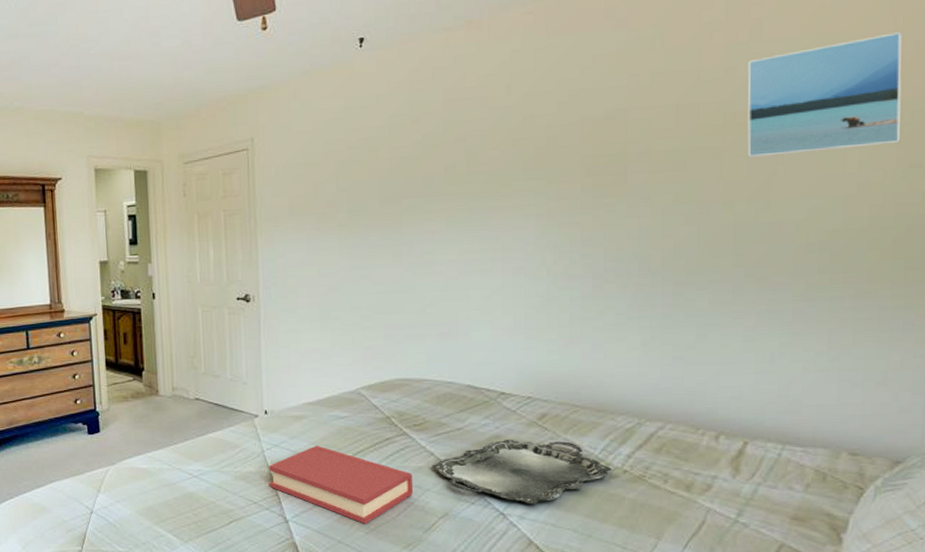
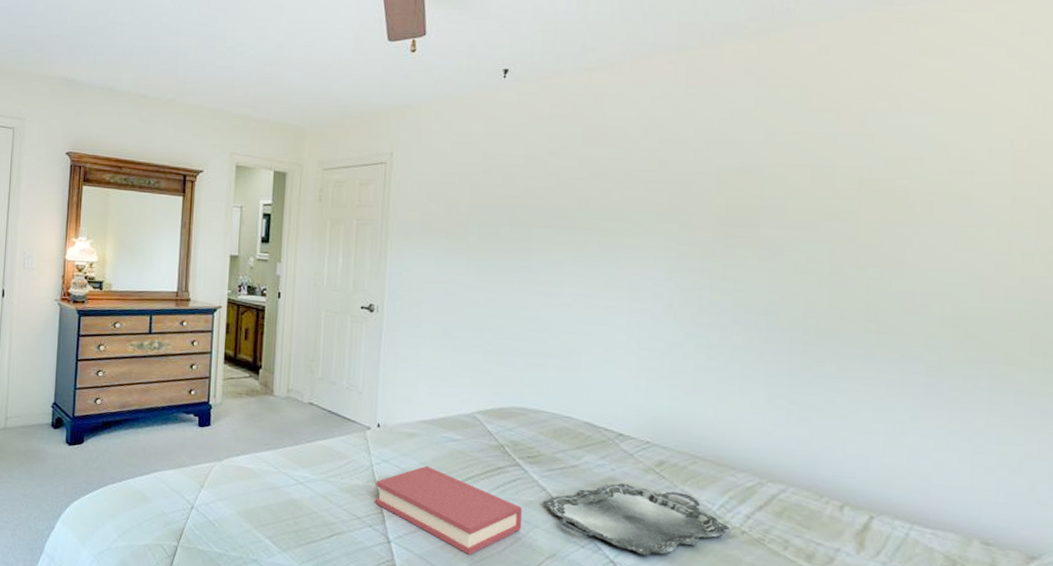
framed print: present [747,32,903,157] -> none [882,118,1043,227]

